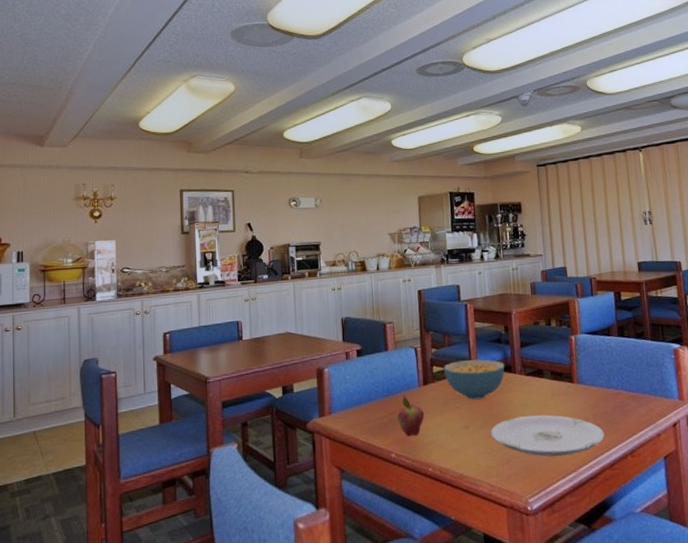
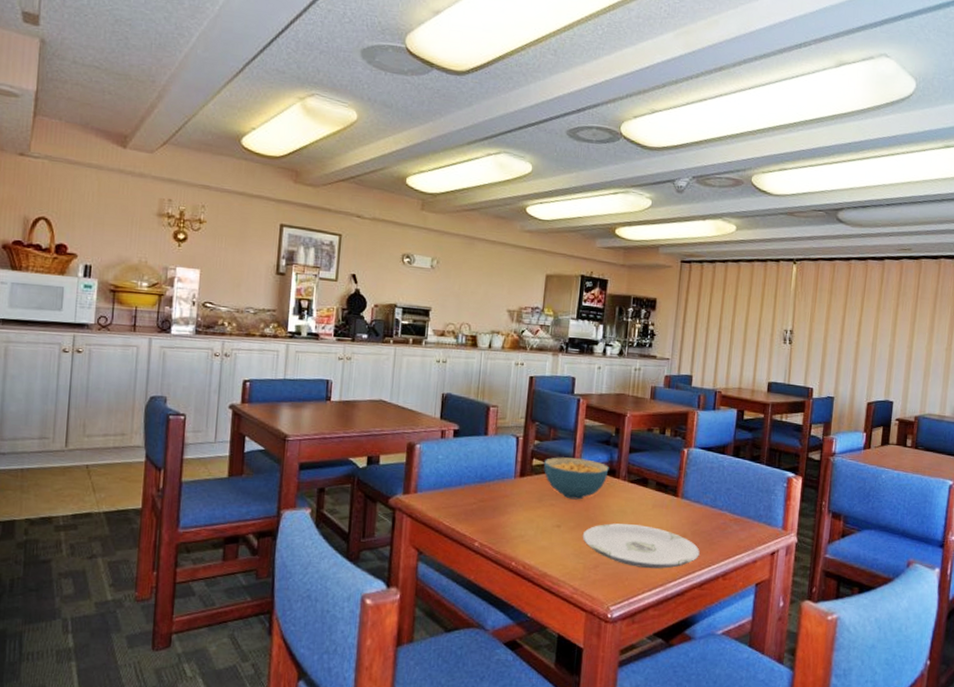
fruit: present [396,395,424,437] -> none [486,484,516,528]

